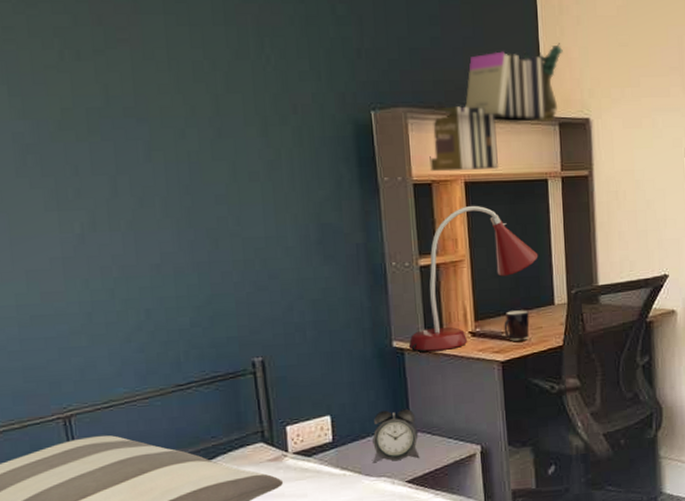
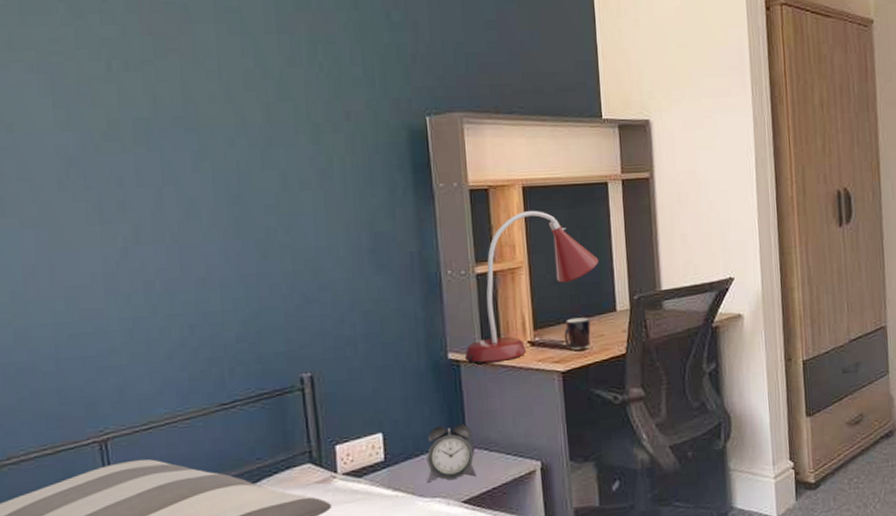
books: present [429,105,499,172] -> none [486,109,558,177]
books: present [465,51,545,123] -> none [522,54,604,126]
vase: present [523,43,563,123] -> none [581,45,622,126]

